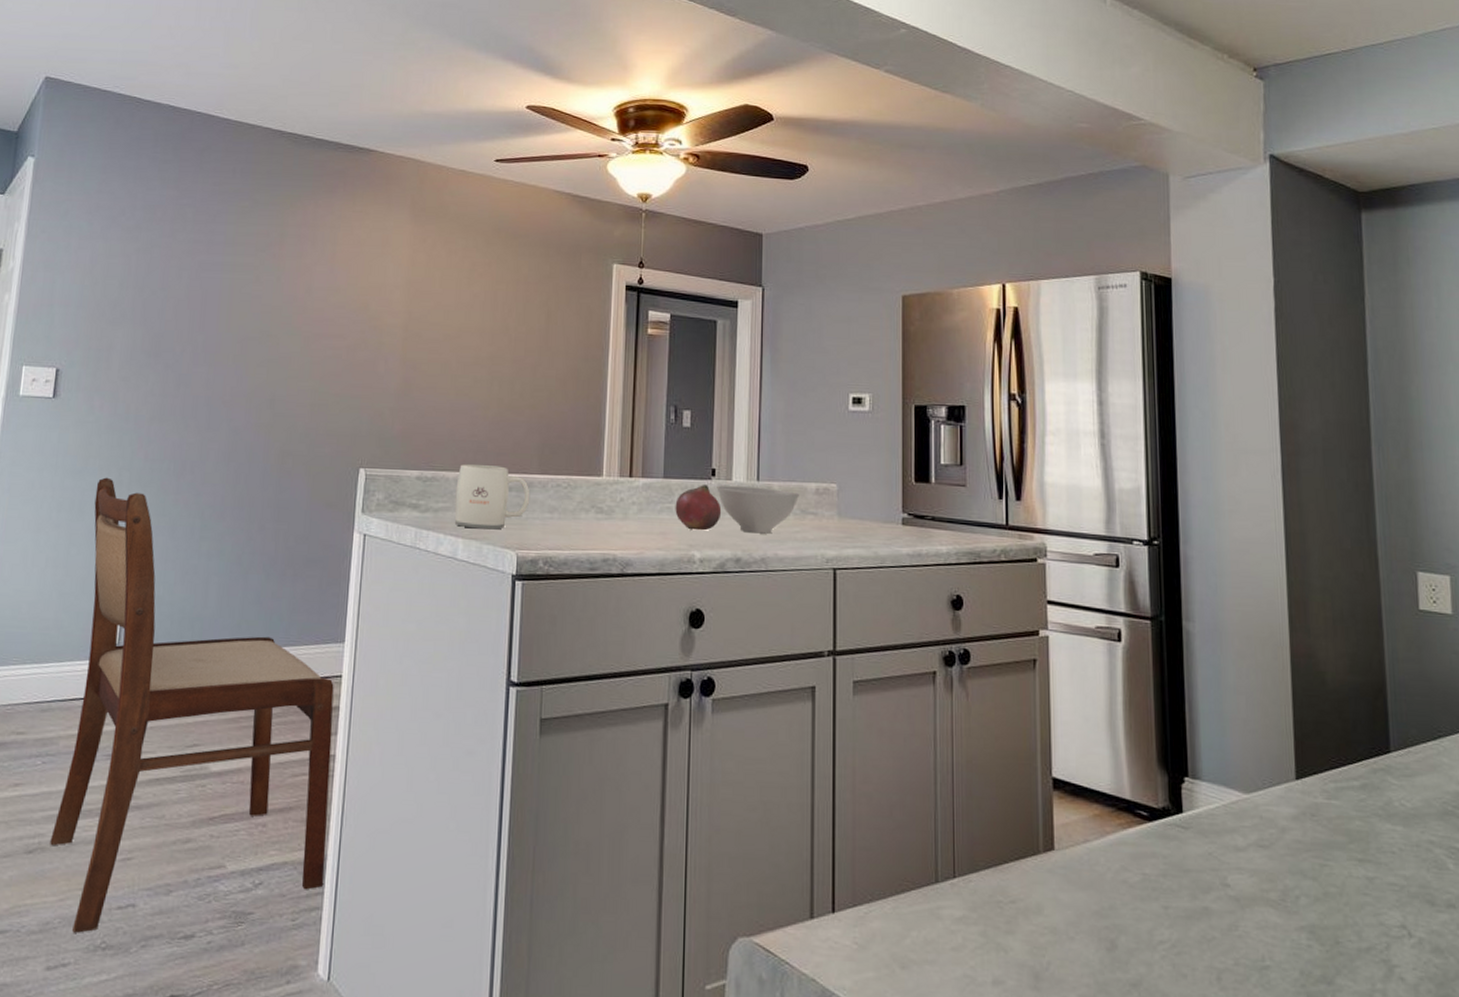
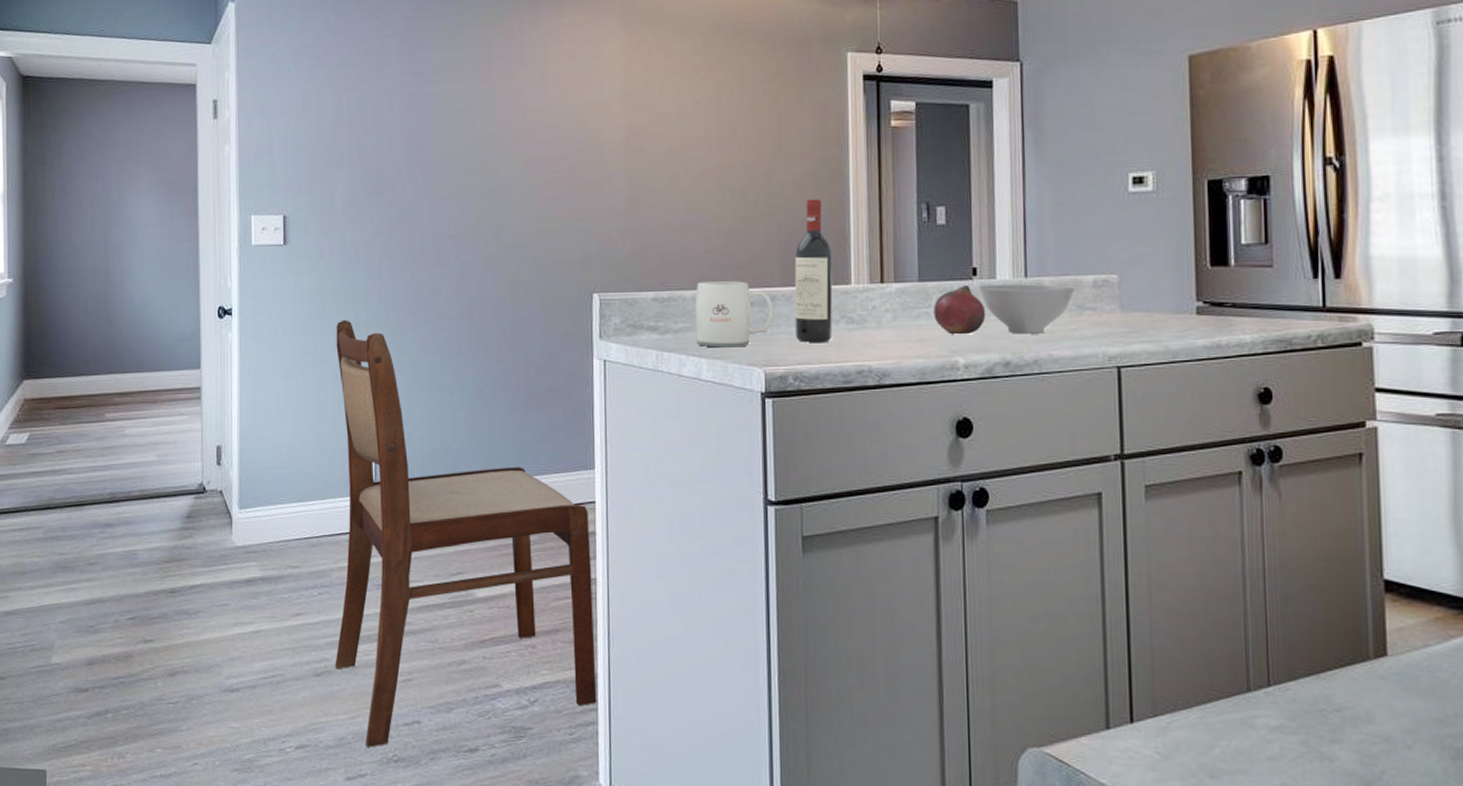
wine bottle: none [548,394,588,529] -> present [794,199,833,342]

